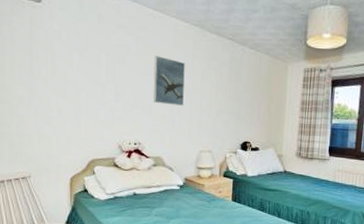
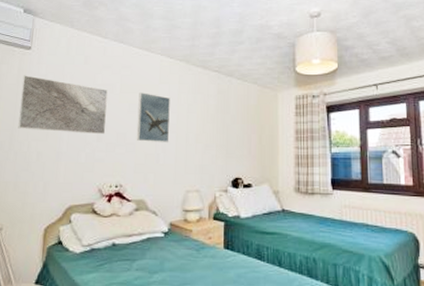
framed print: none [35,30,123,95] -> present [18,75,108,135]

